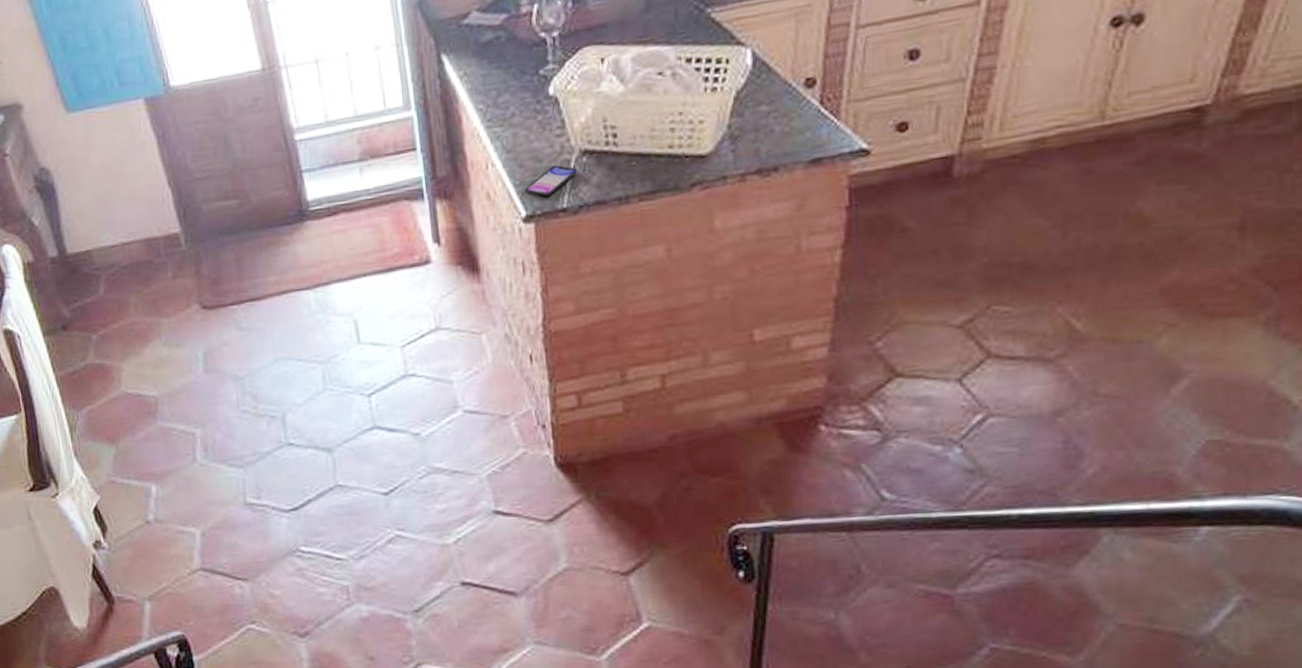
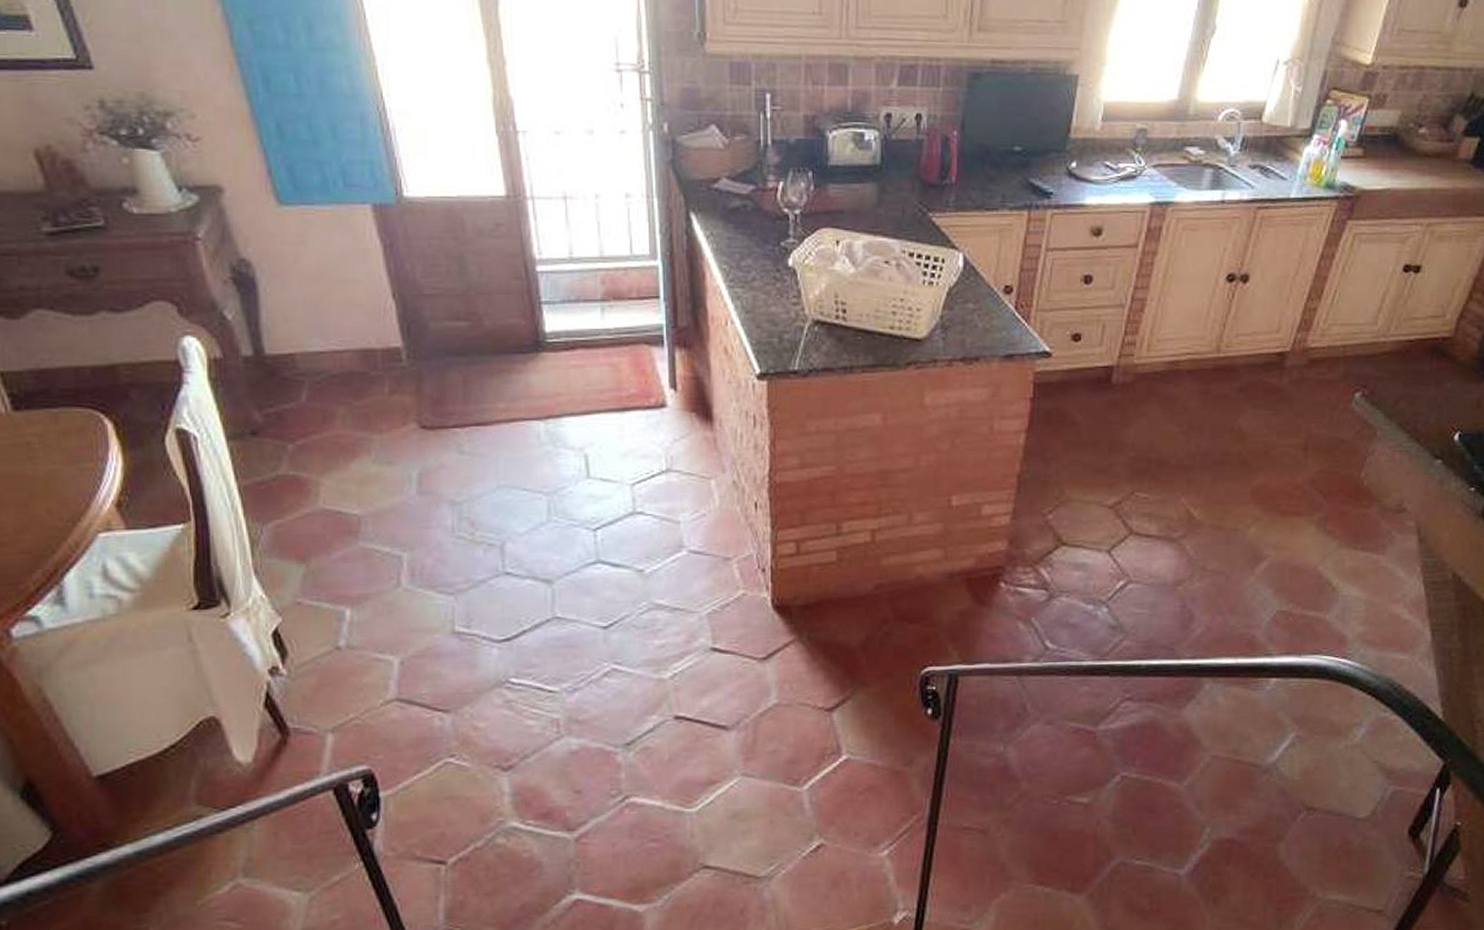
smartphone: present [524,165,578,196] -> none [760,330,810,357]

